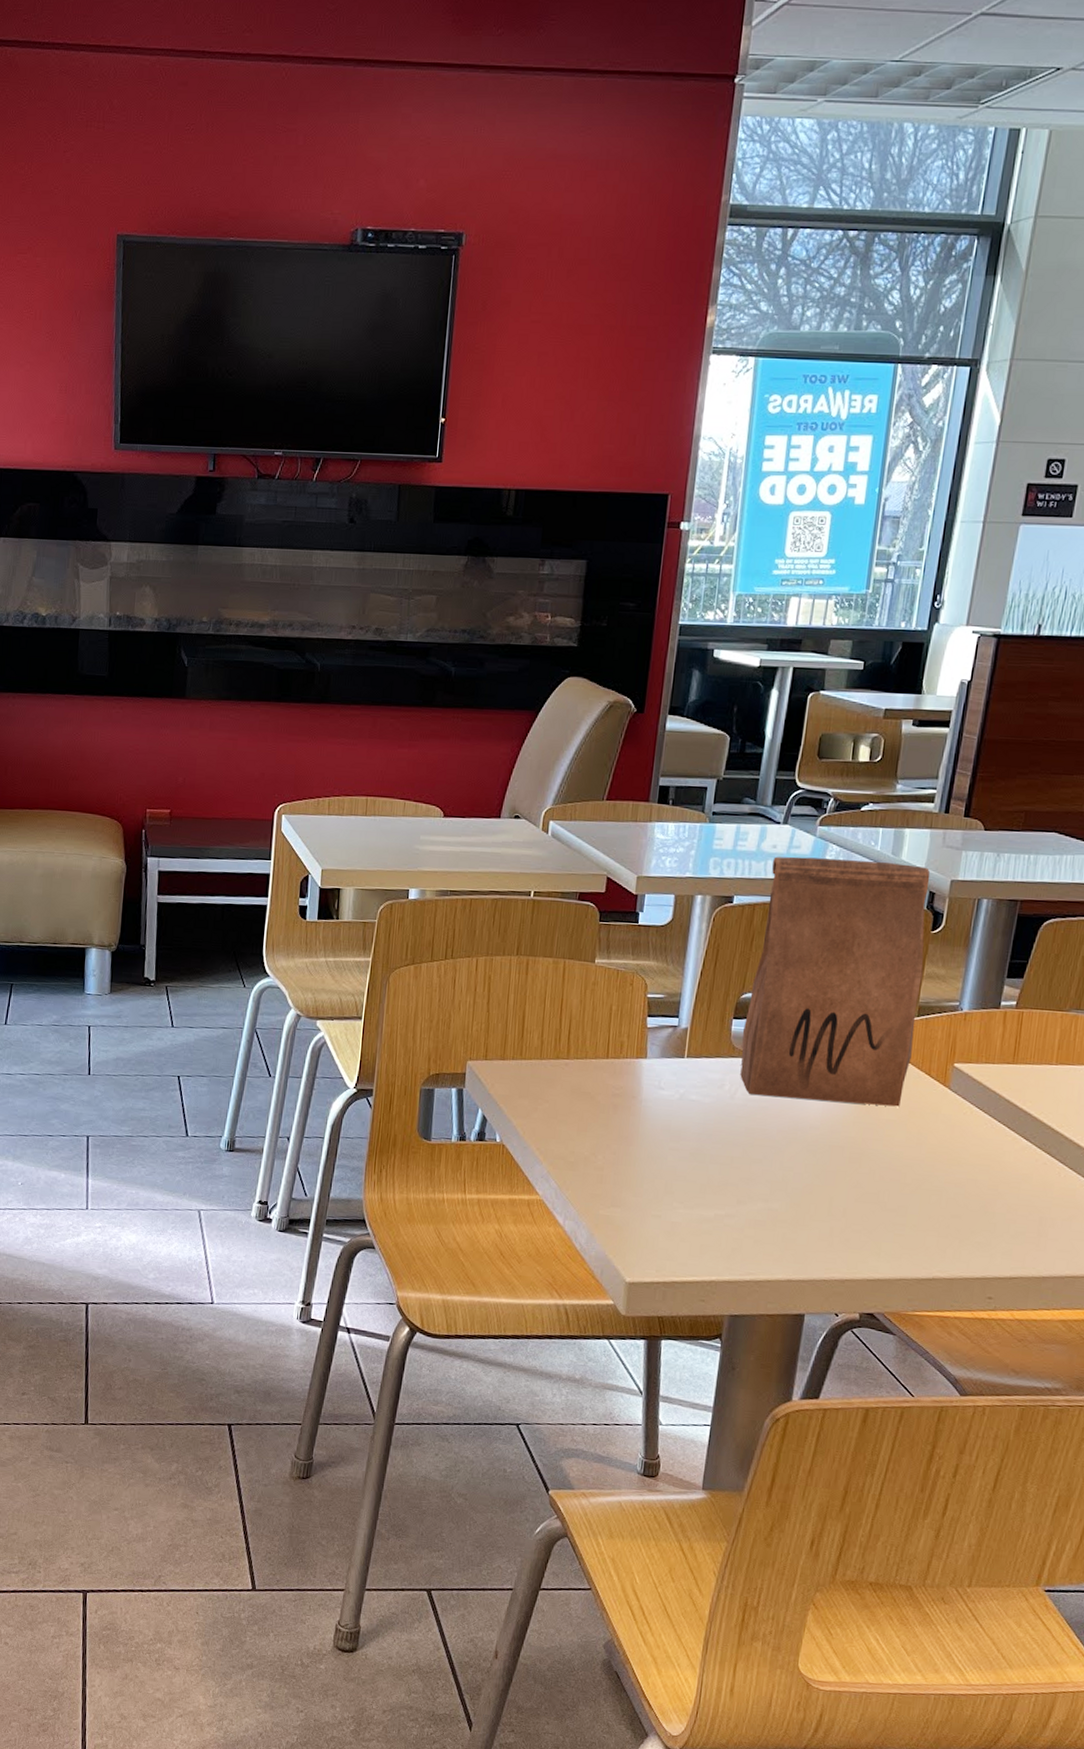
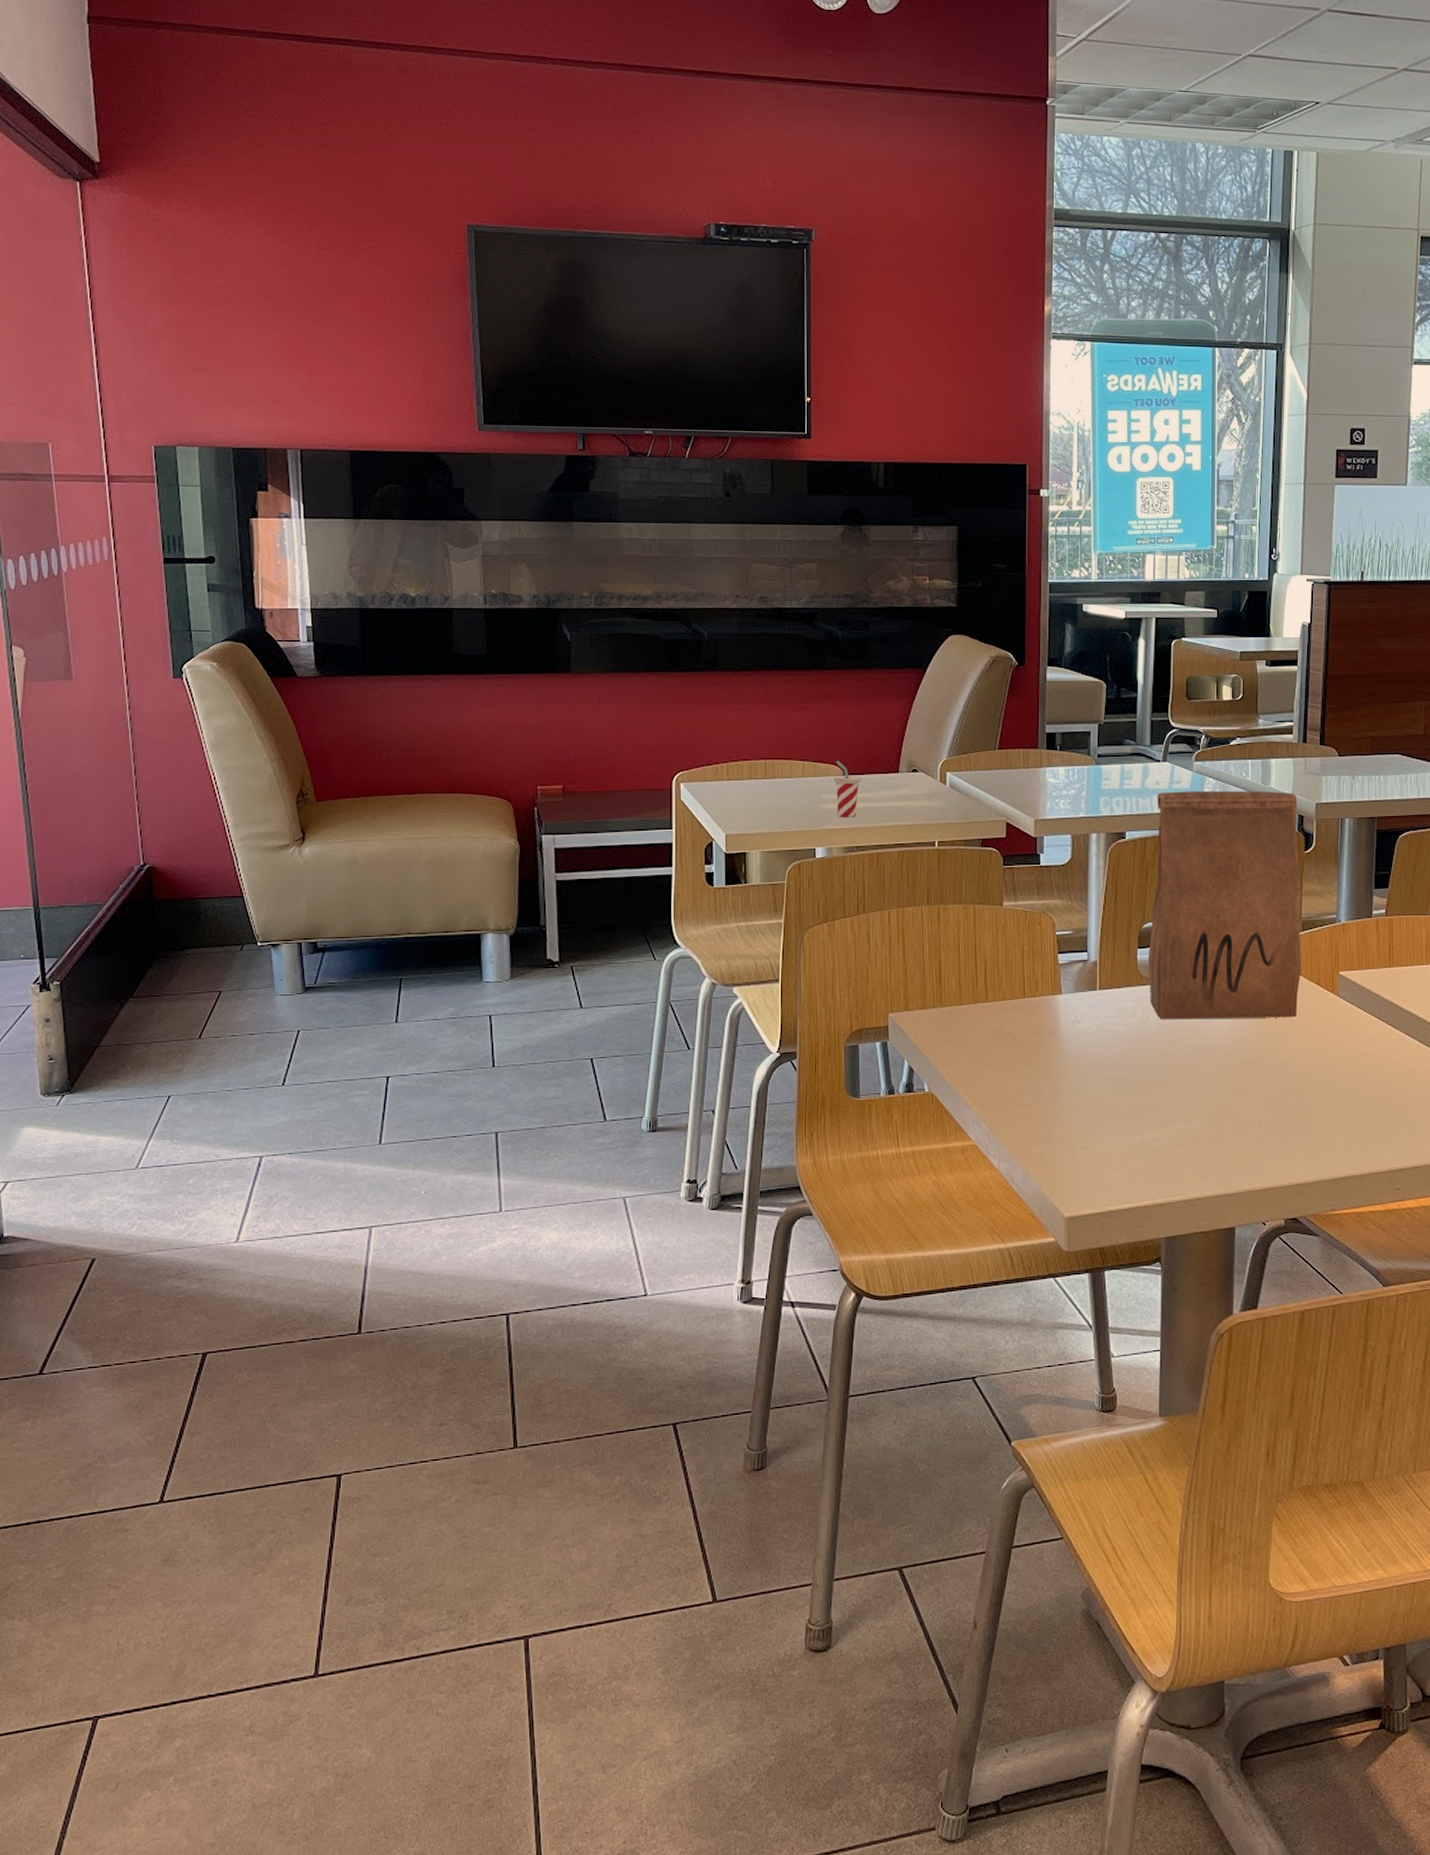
beverage cup: none [433,801,461,862] -> present [833,760,861,819]

